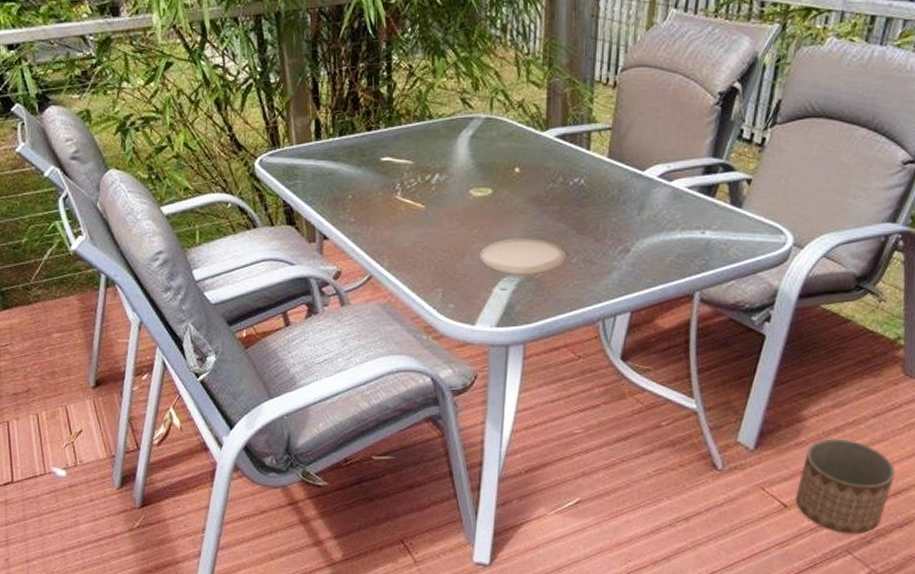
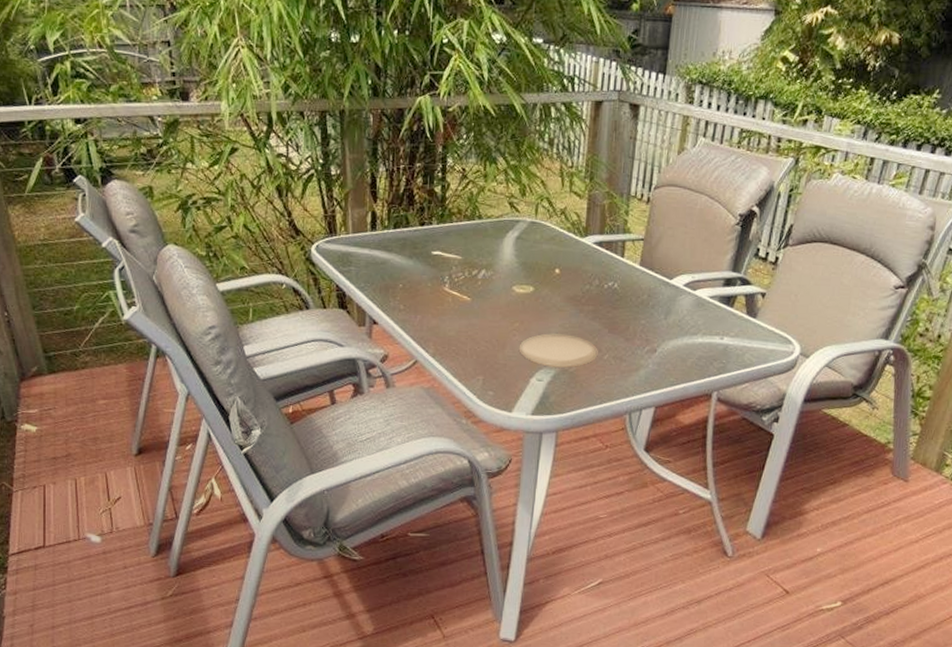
planter: present [795,438,895,534] -> none [796,531,884,620]

